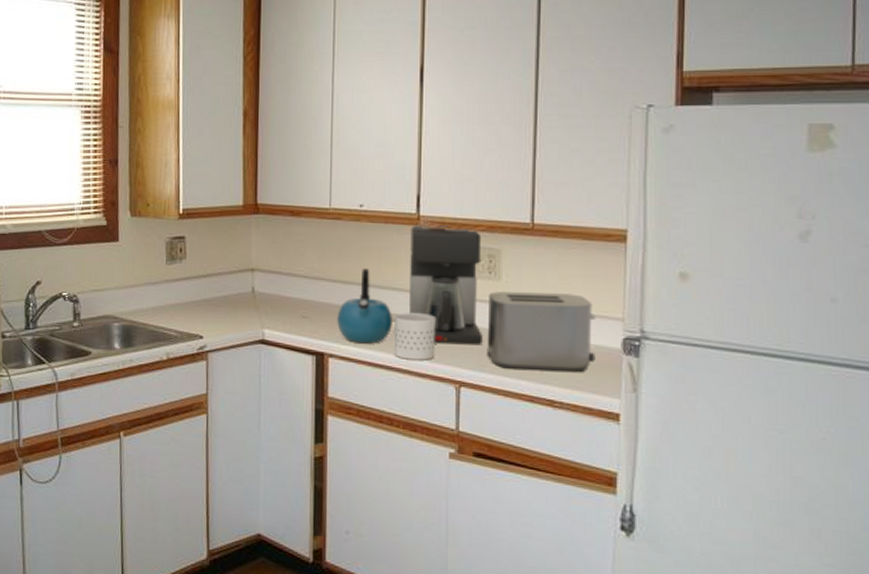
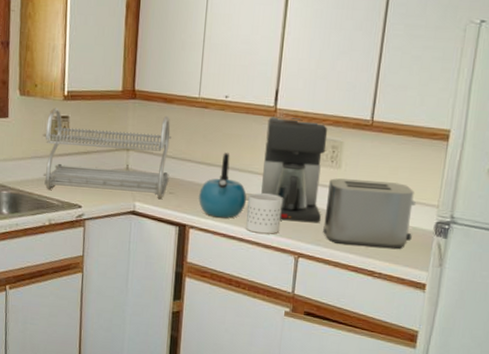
dish rack: none [157,228,302,325] -> present [42,108,171,200]

